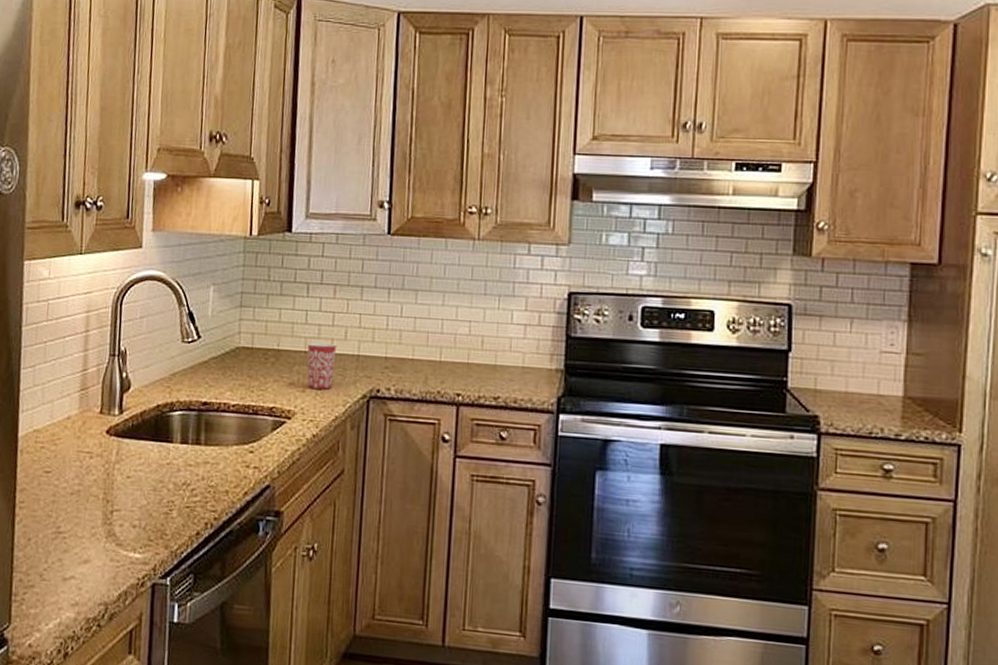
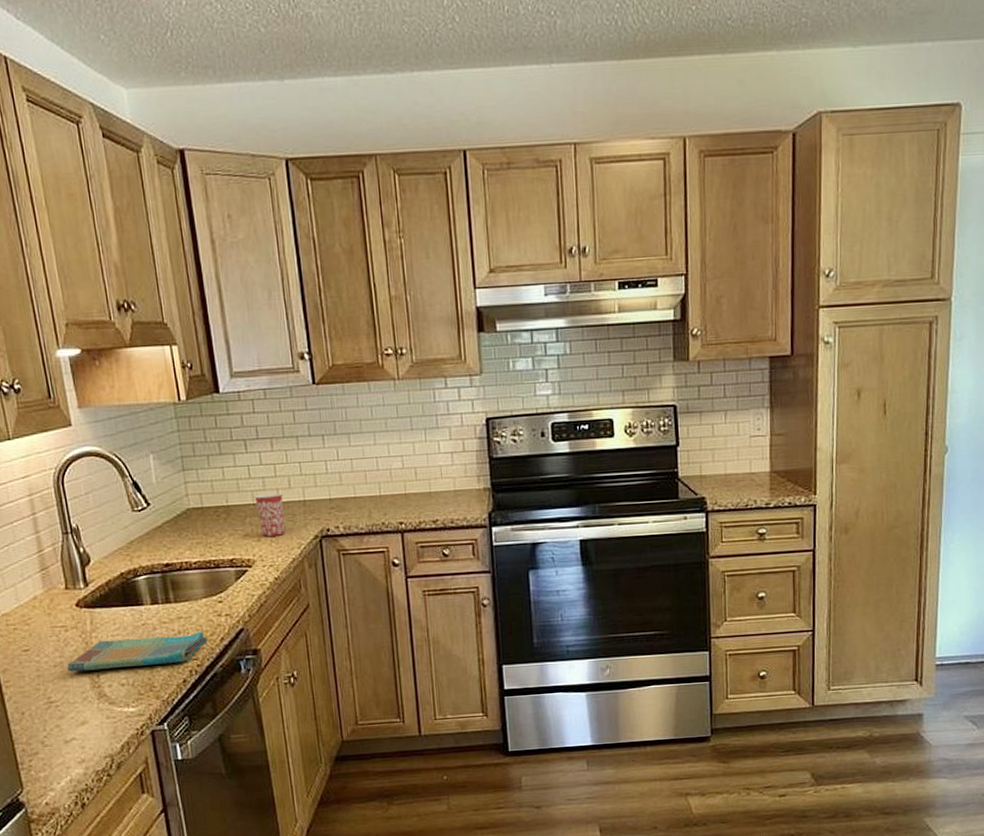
dish towel: none [83,474,230,513] -> present [67,631,208,672]

